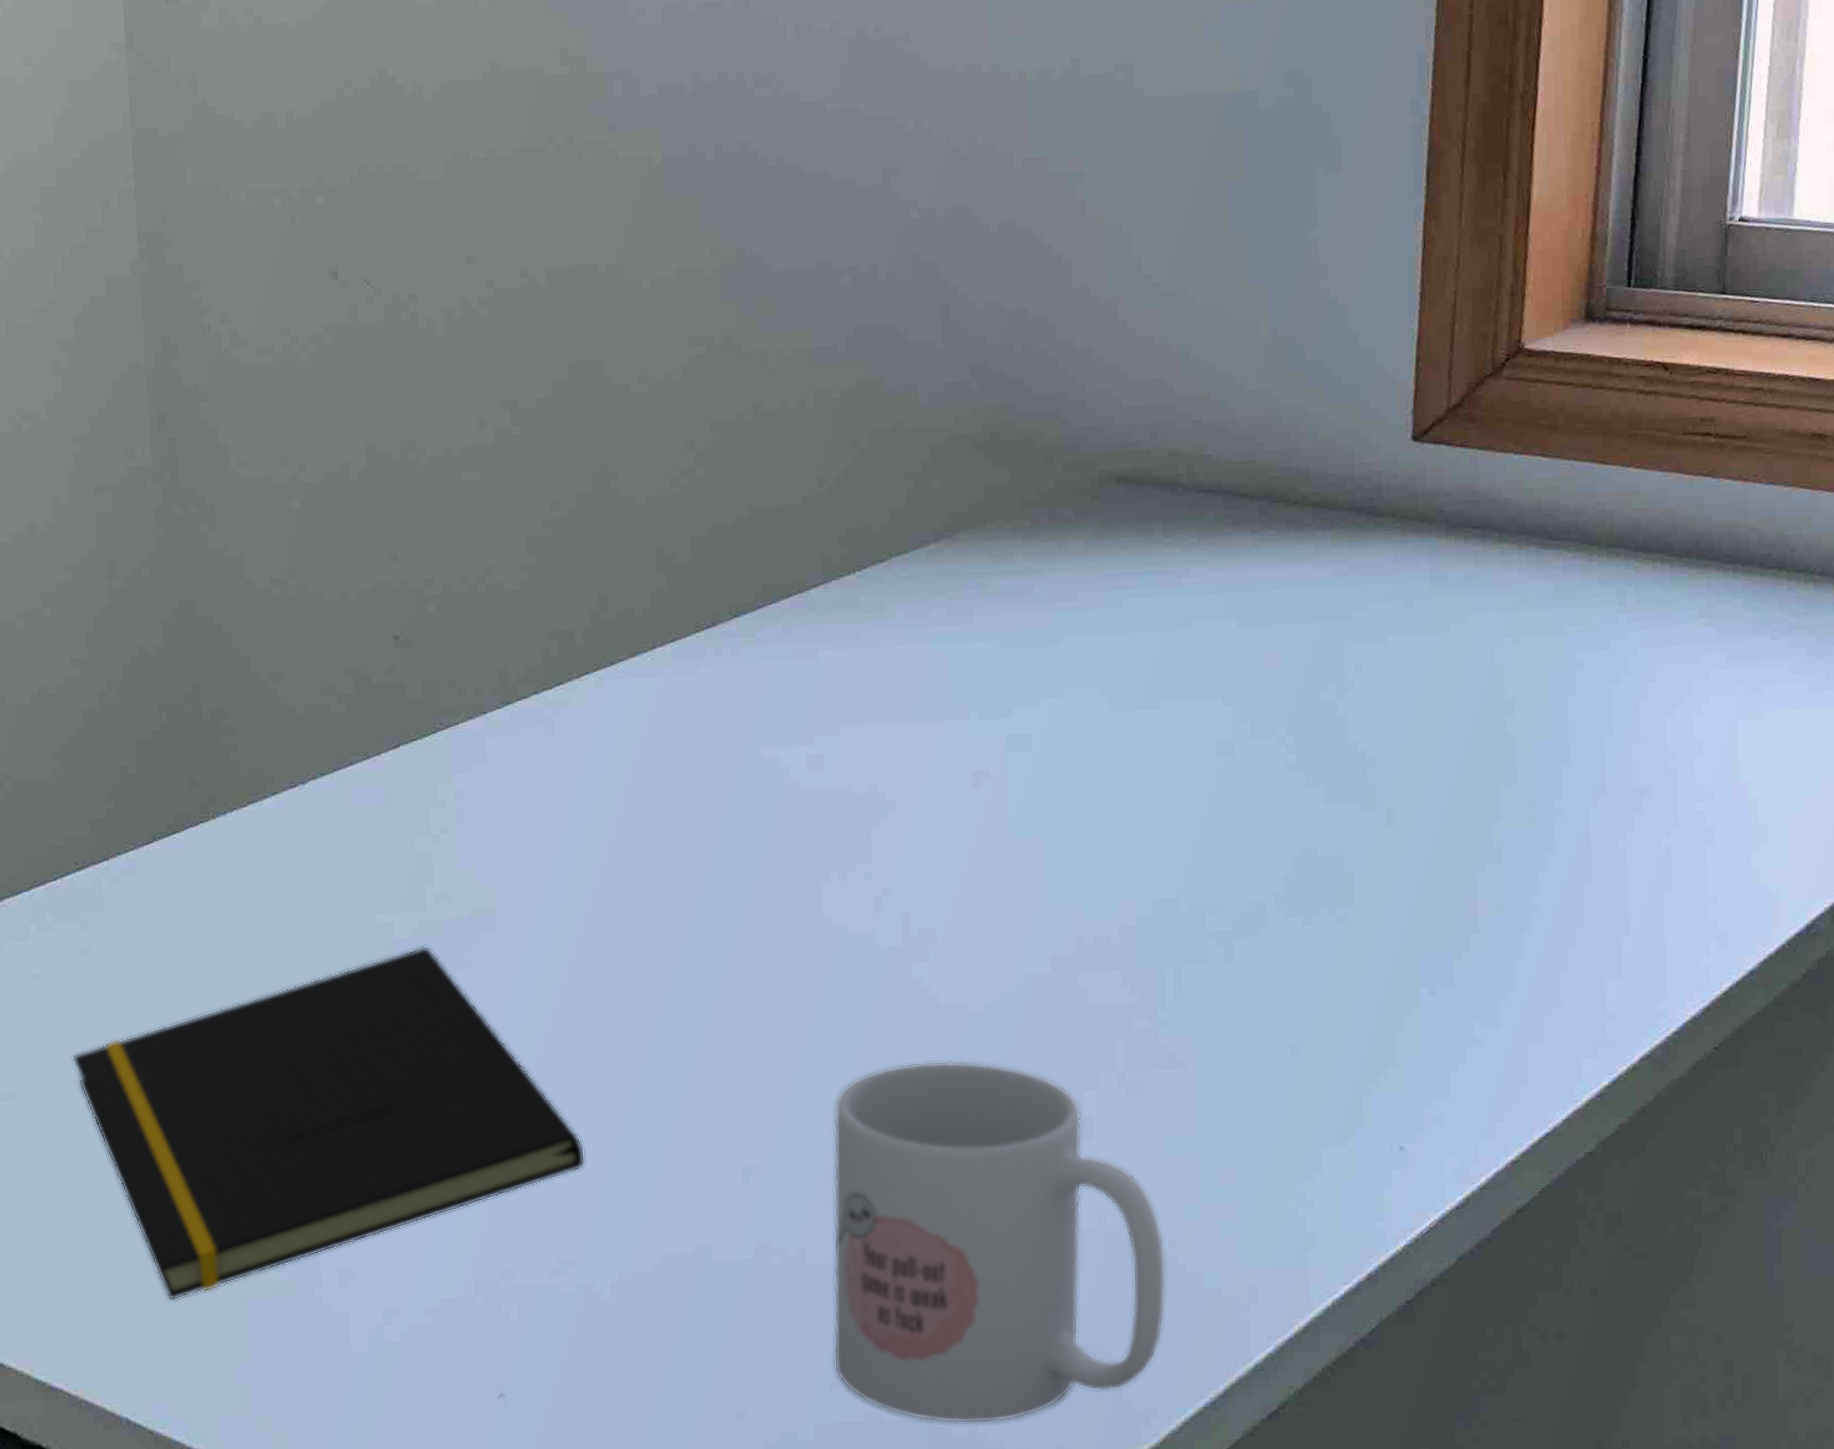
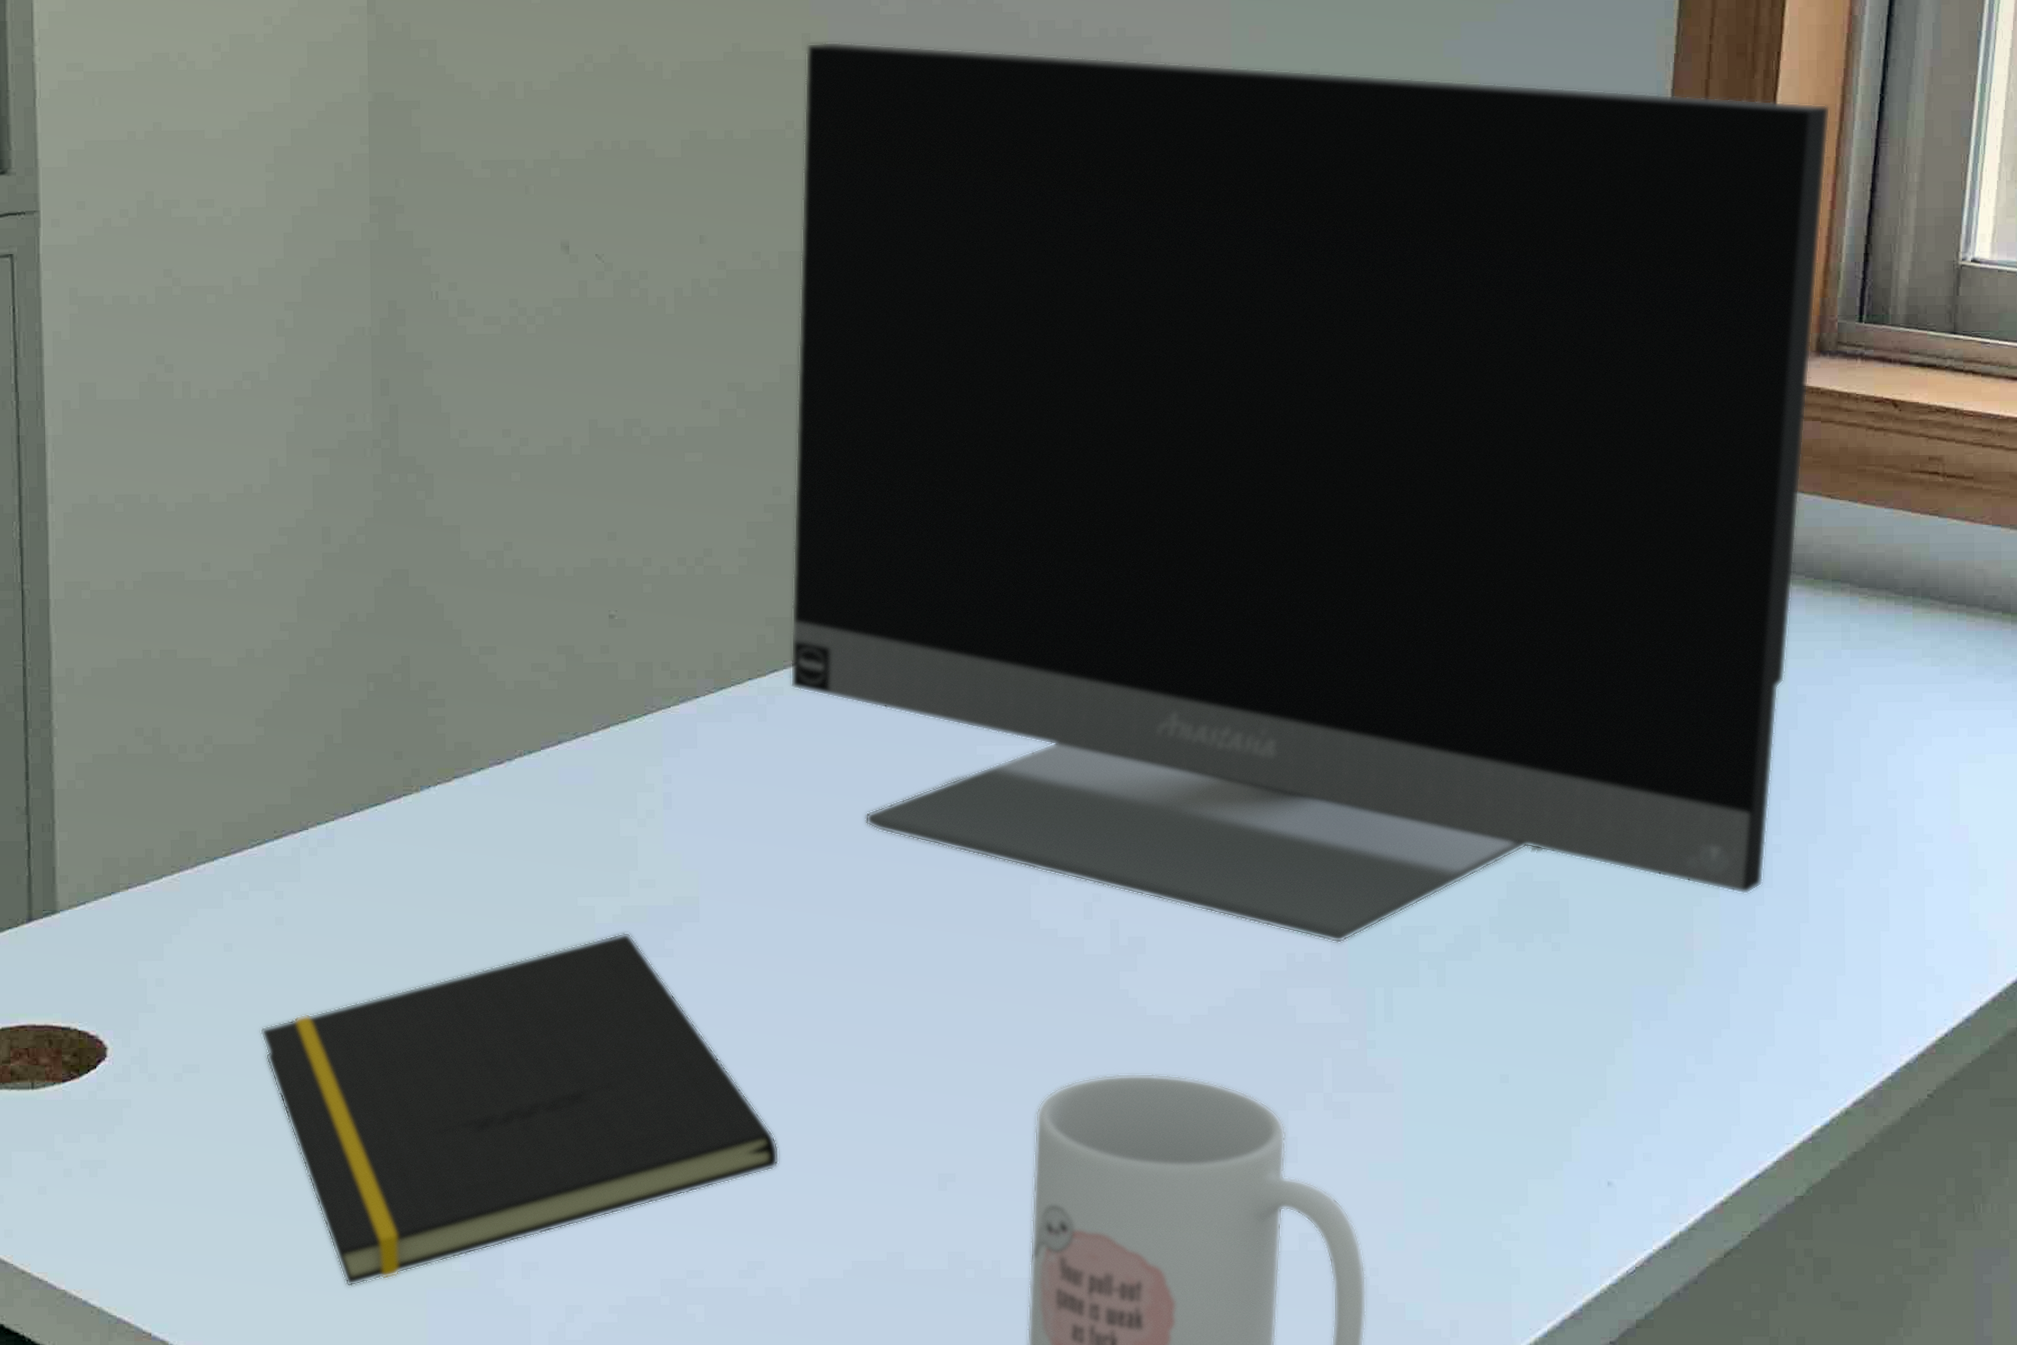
monitor: none [564,54,1594,926] -> present [790,41,1831,944]

